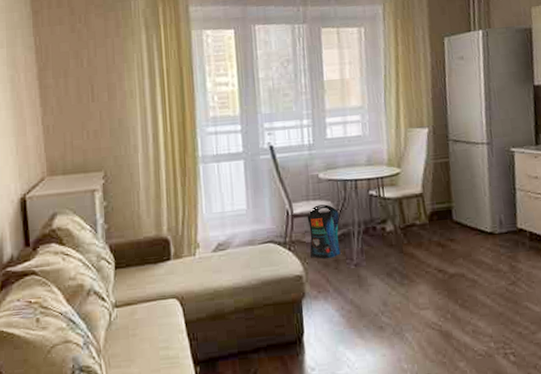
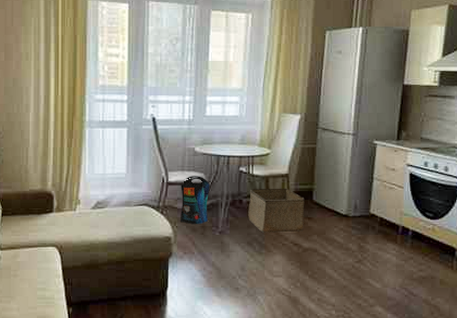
storage bin: none [382,208,447,261] -> present [248,188,305,233]

